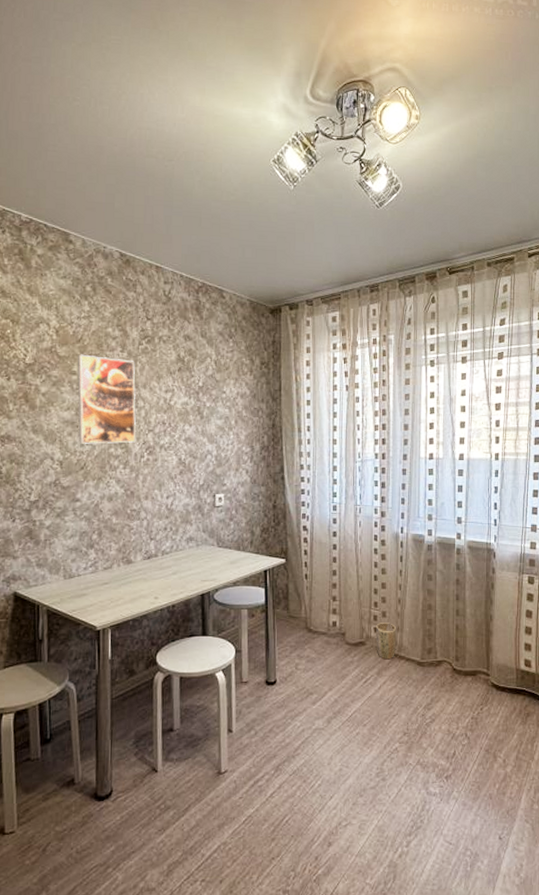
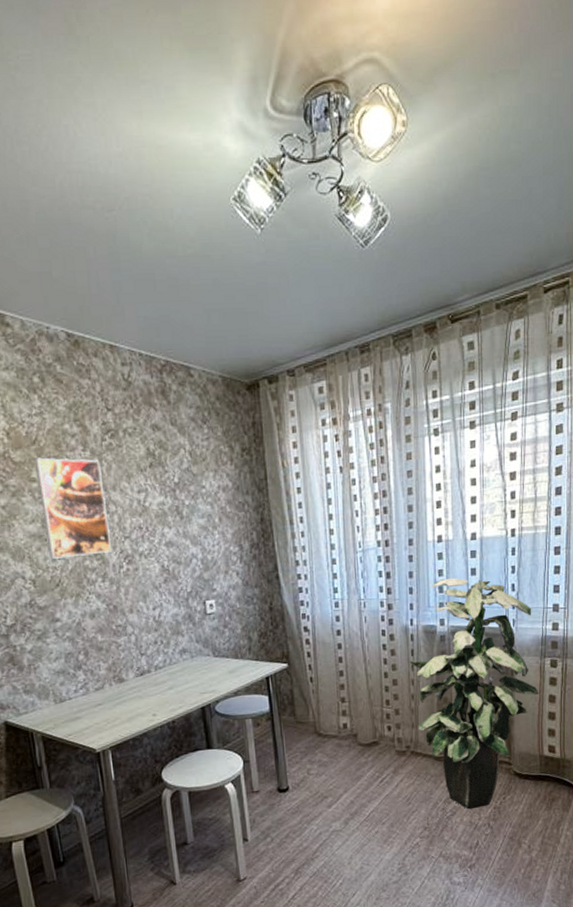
plant pot: present [376,623,397,660] -> none [389,720,412,758]
indoor plant: none [397,492,517,718] -> present [408,577,539,810]

